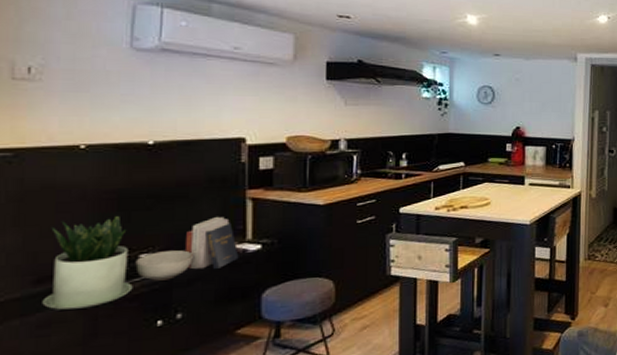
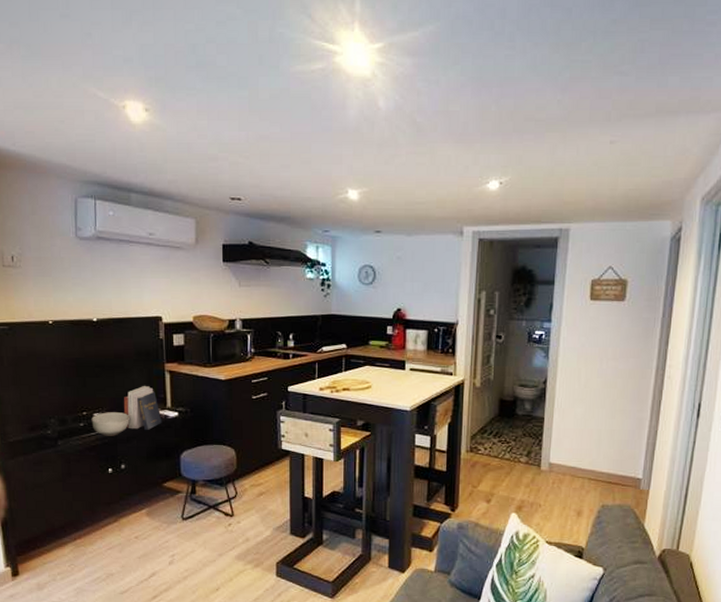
planter: present [42,216,133,311] -> none [35,381,91,454]

